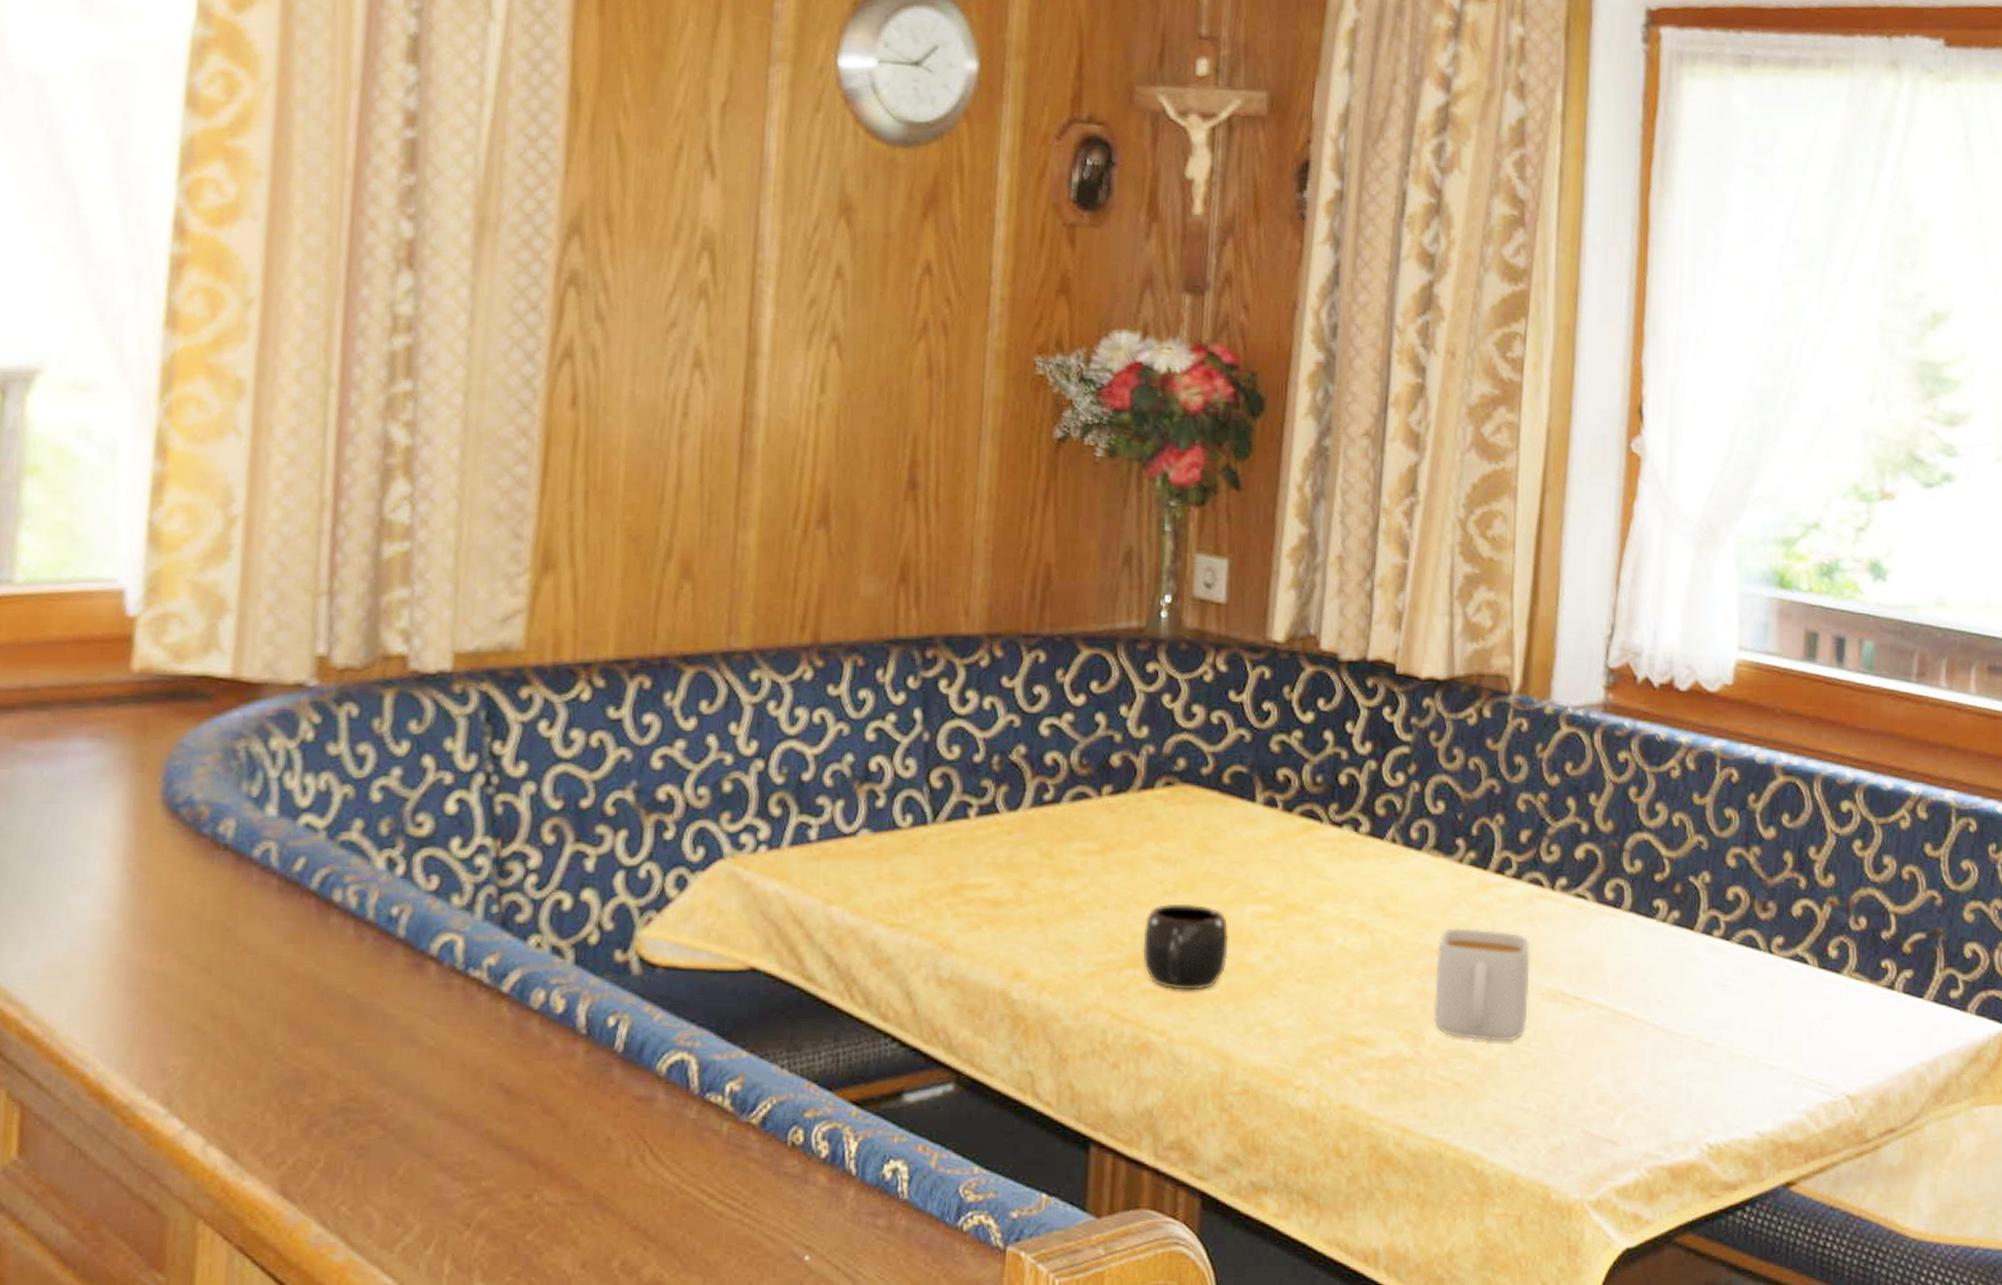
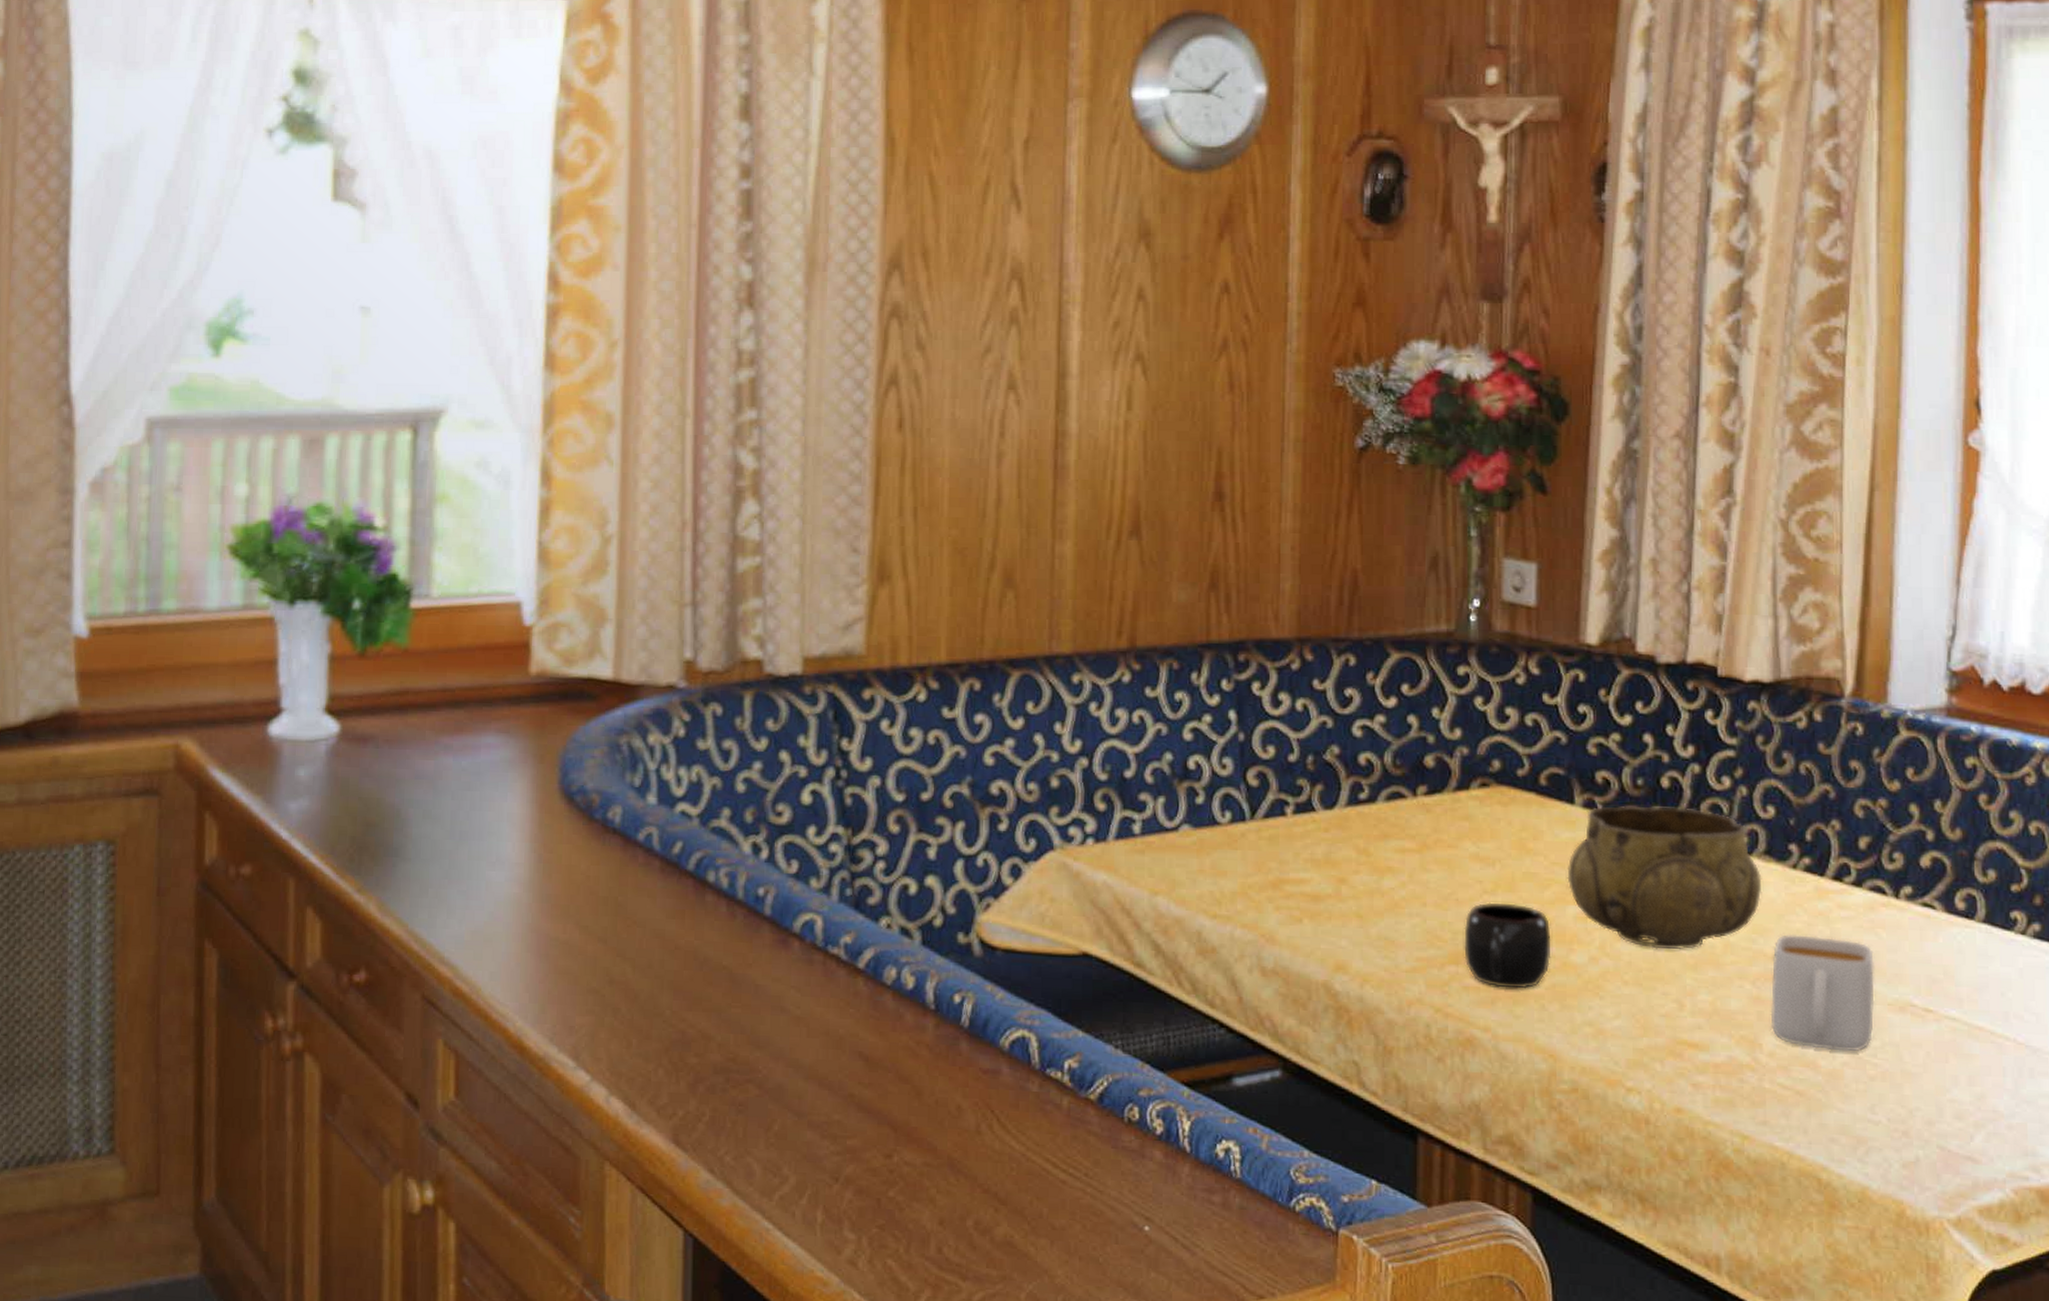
decorative bowl: none [1246,803,1430,947] -> present [1567,805,1762,950]

